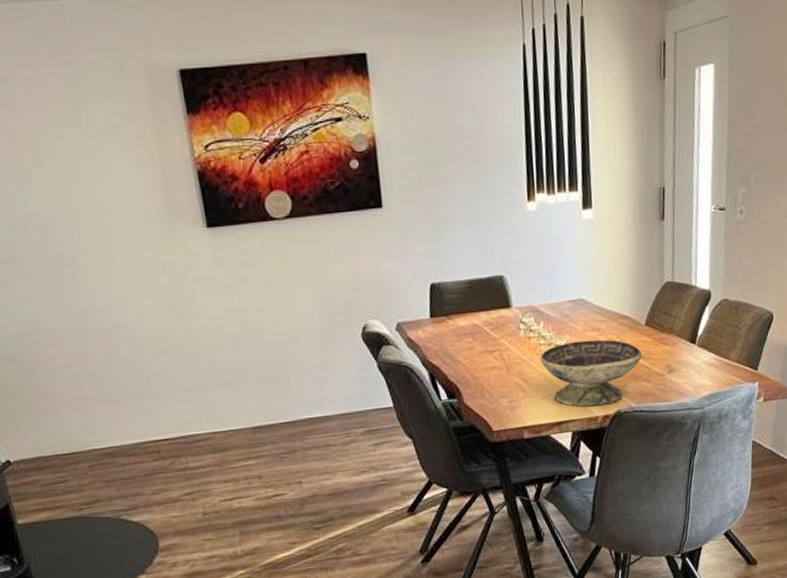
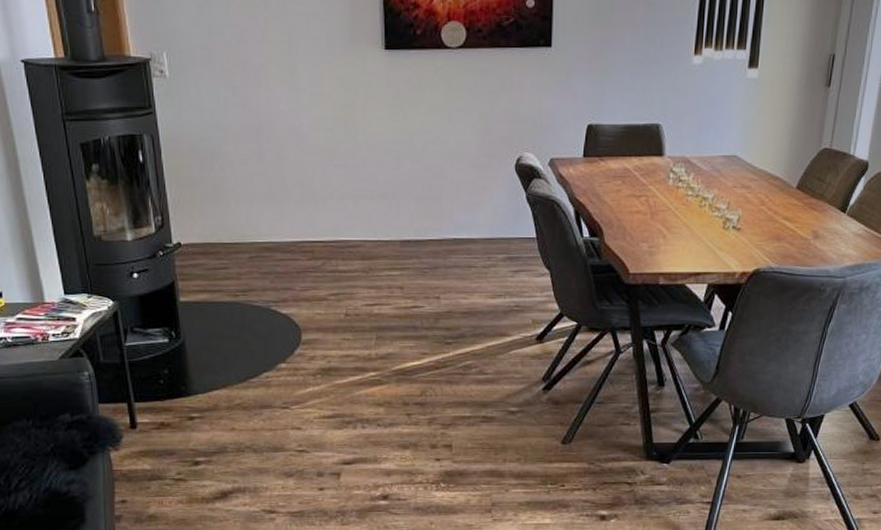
decorative bowl: present [540,339,643,407] -> none [685,196,790,262]

